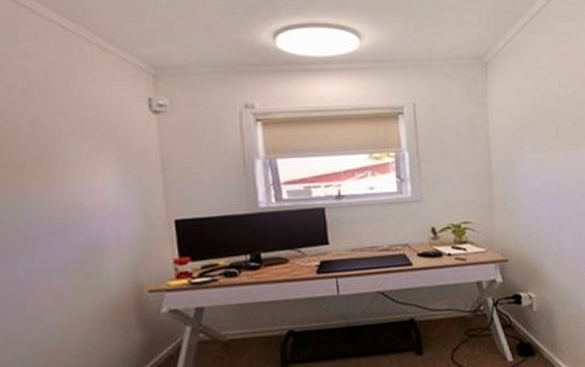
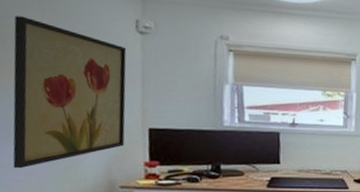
wall art: none [15,110,150,283] -> present [13,16,127,169]

